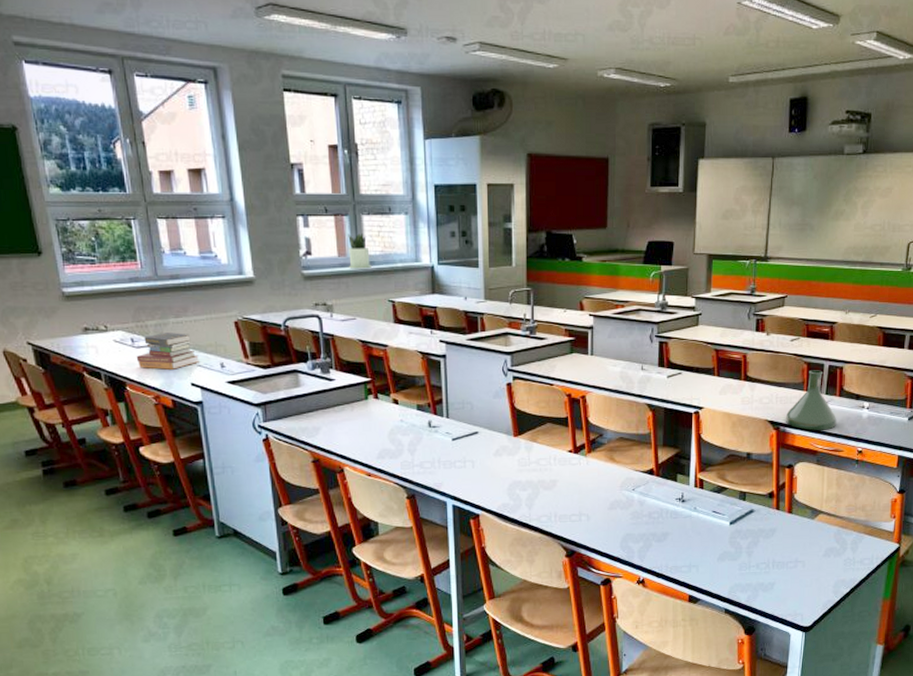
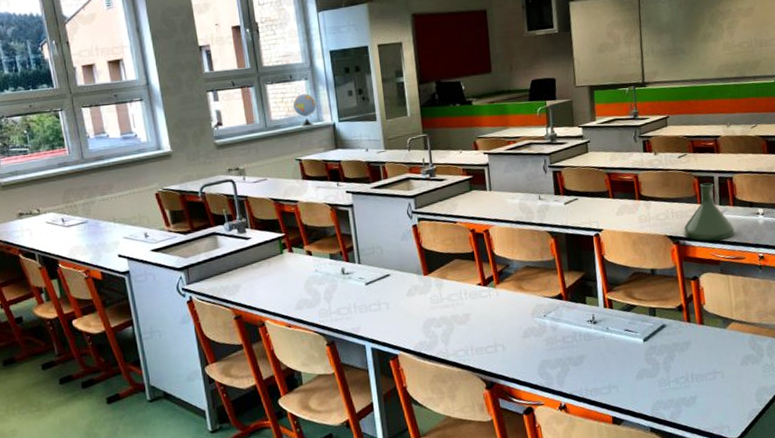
books: present [136,333,199,370] -> none [67,209,125,246]
planter: present [348,233,372,269] -> none [254,101,278,134]
globe: none [389,228,415,266] -> present [292,93,317,127]

